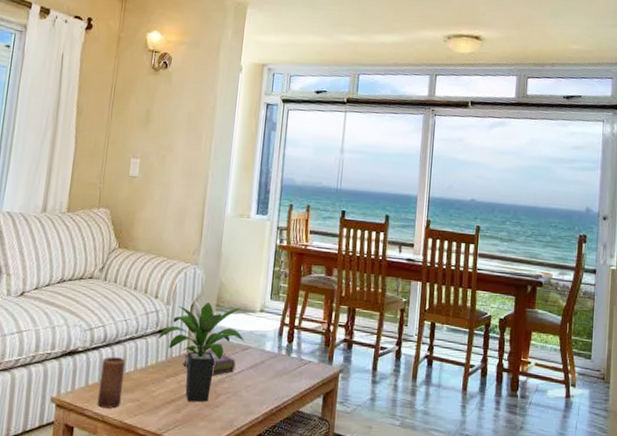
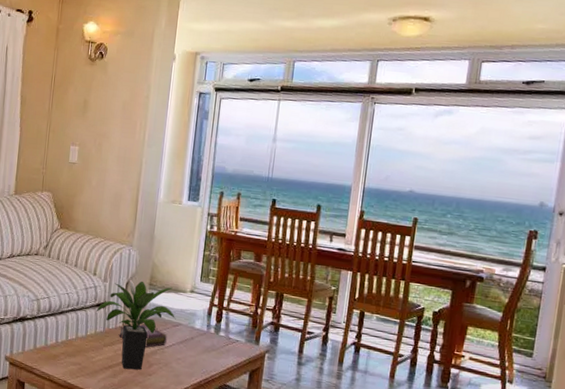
candle: present [97,357,126,409] -> none [44,324,68,370]

